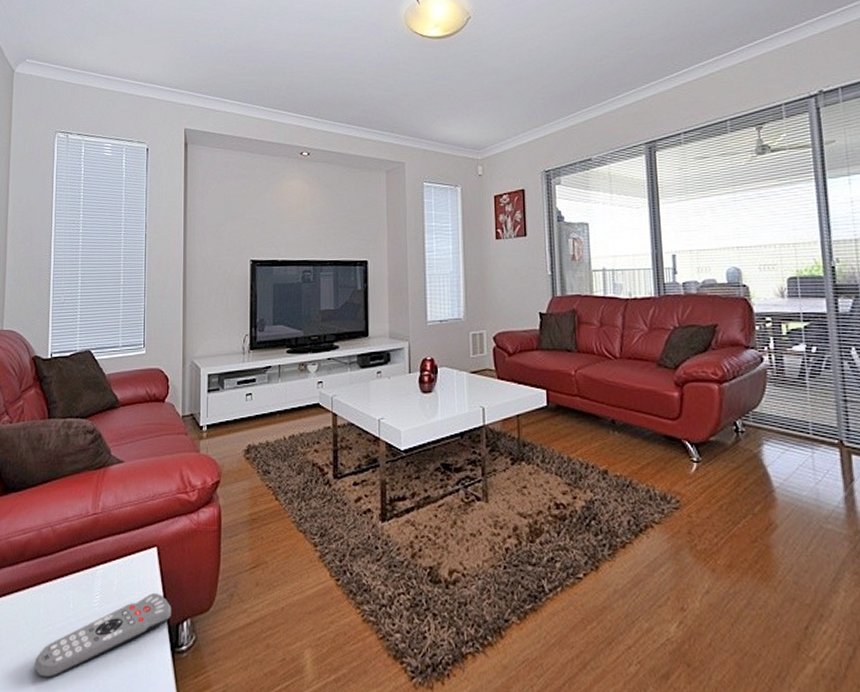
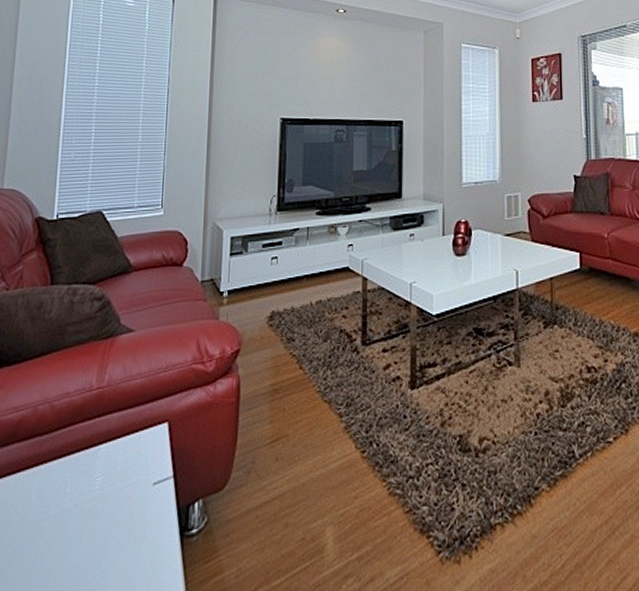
remote control: present [34,592,171,678] -> none [22,472,182,571]

